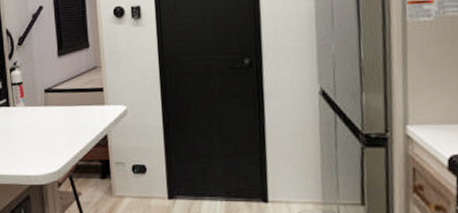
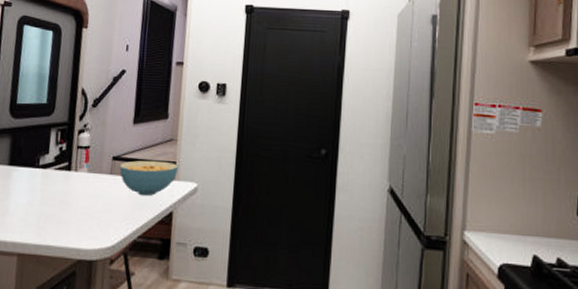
cereal bowl: none [52,88,107,122] -> present [119,160,179,196]

